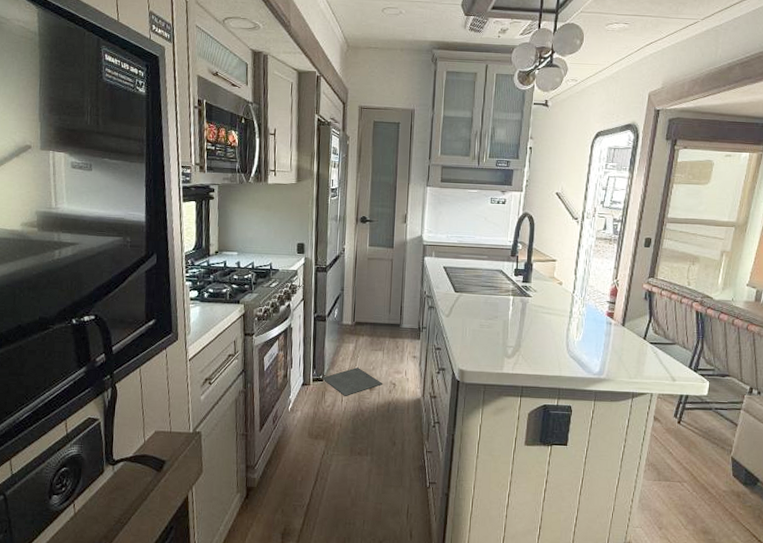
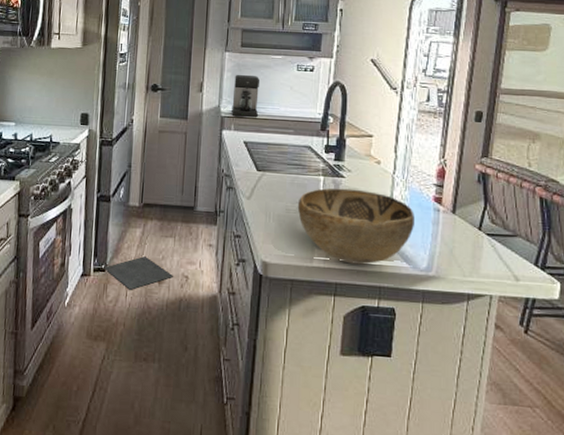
coffee maker: none [433,206,457,246] -> present [232,74,259,118]
decorative bowl: none [490,306,590,371] -> present [297,188,414,265]

